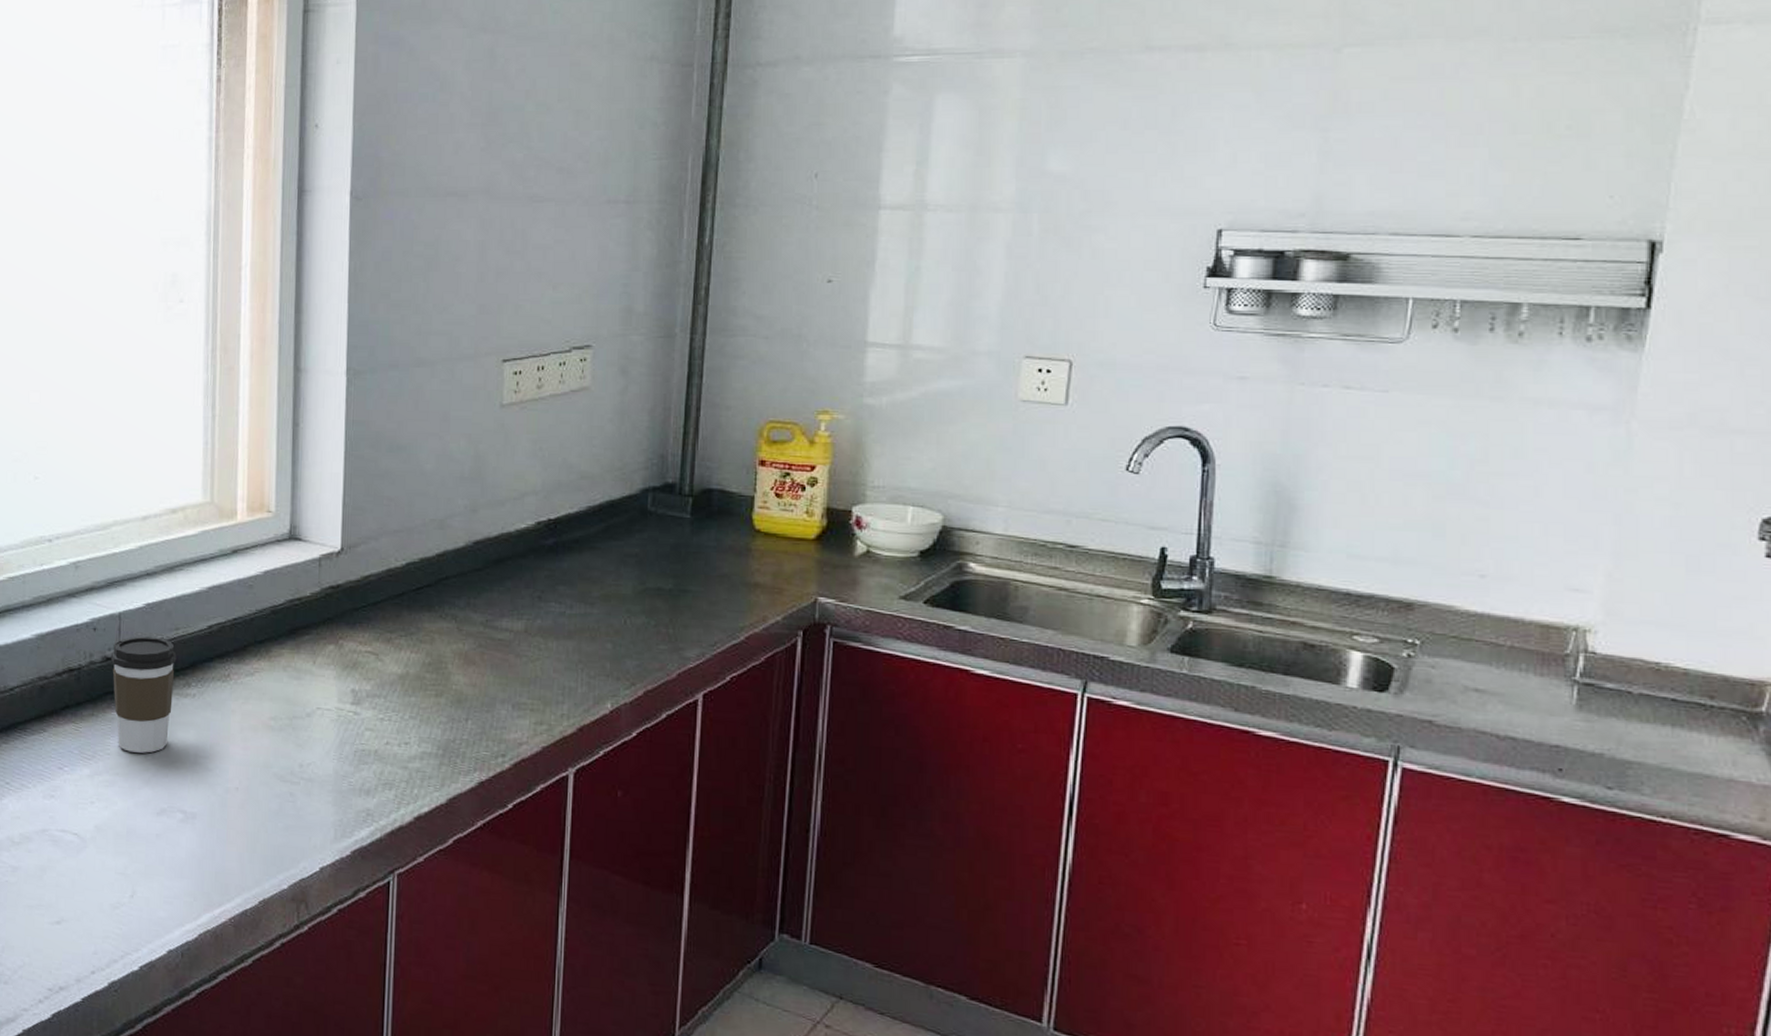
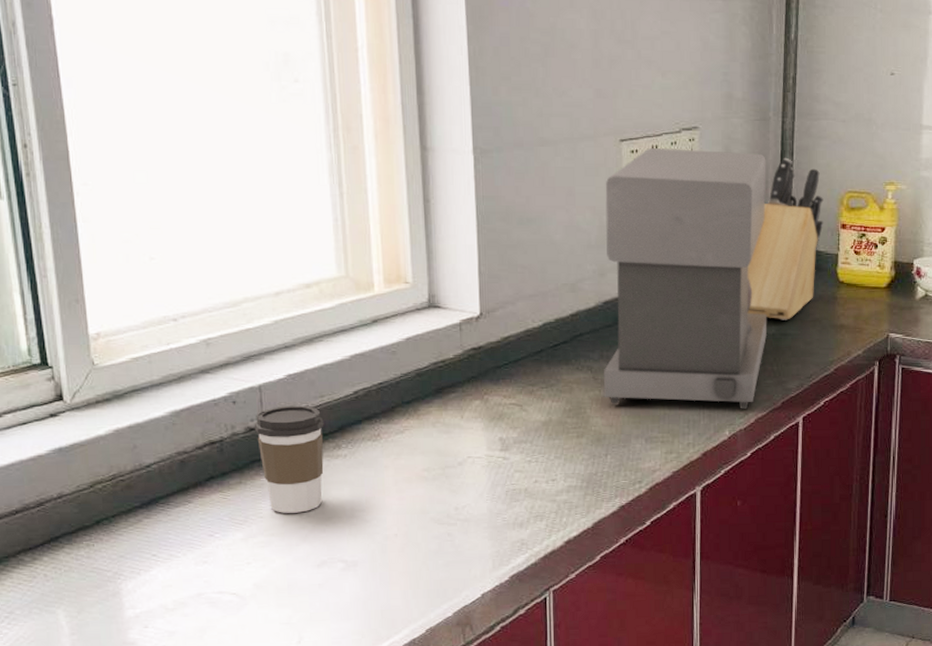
coffee maker: none [468,369,670,679] -> present [603,148,767,409]
knife block: none [639,380,738,574] -> present [747,157,824,320]

